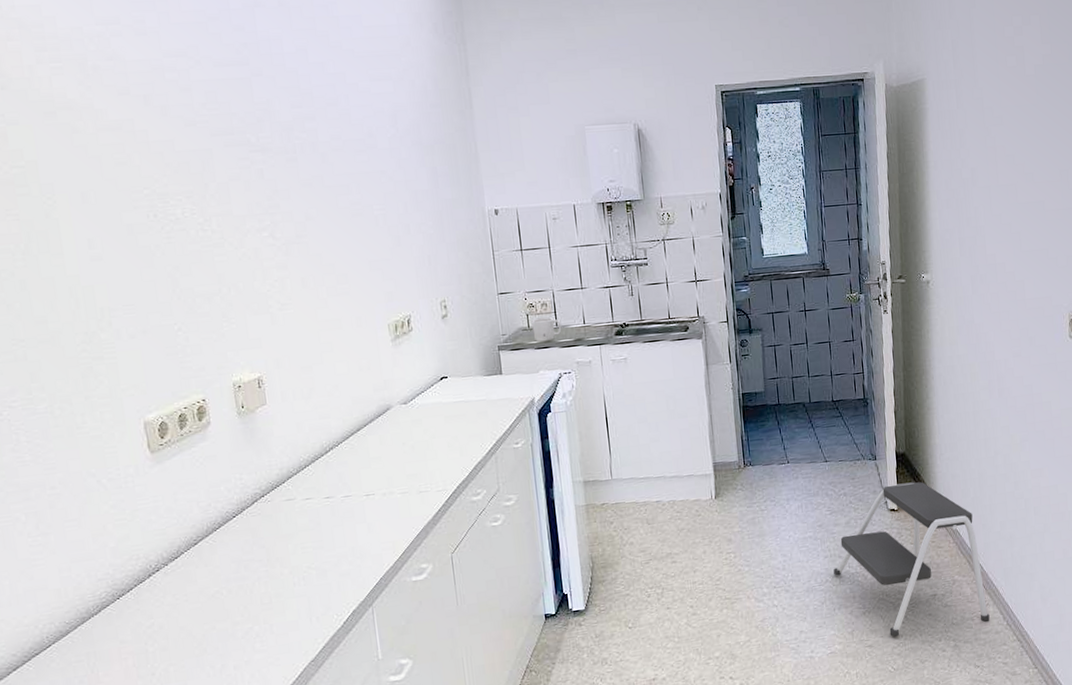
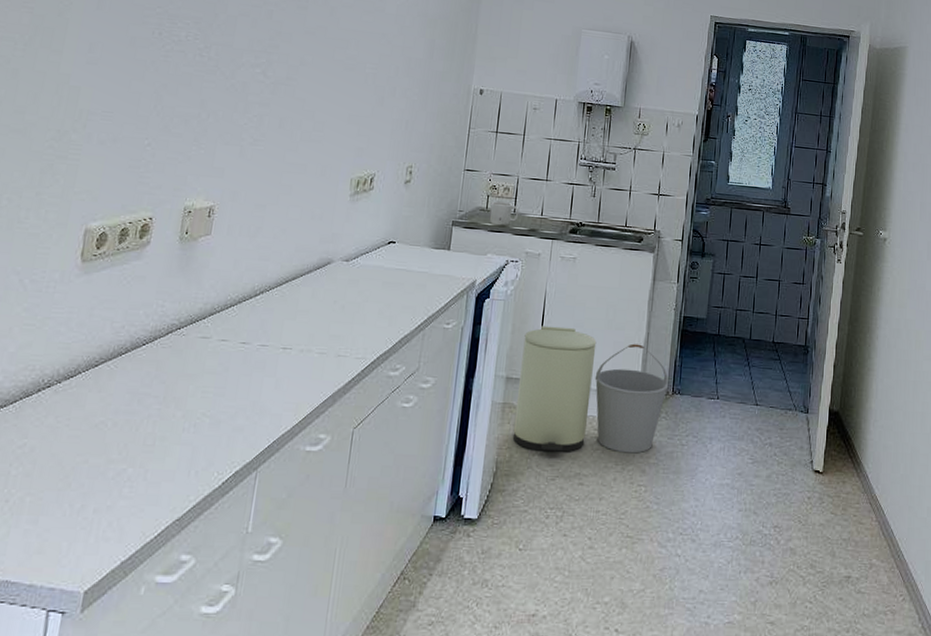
pedal bin: none [592,424,670,542] -> present [512,325,597,452]
bucket: none [667,427,740,528] -> present [595,343,669,454]
step stool: present [833,482,990,637] -> none [746,443,904,620]

